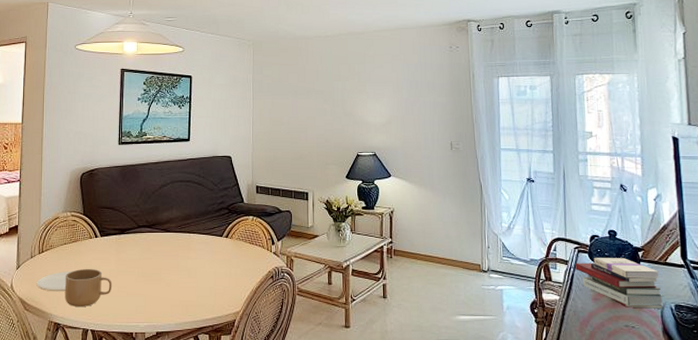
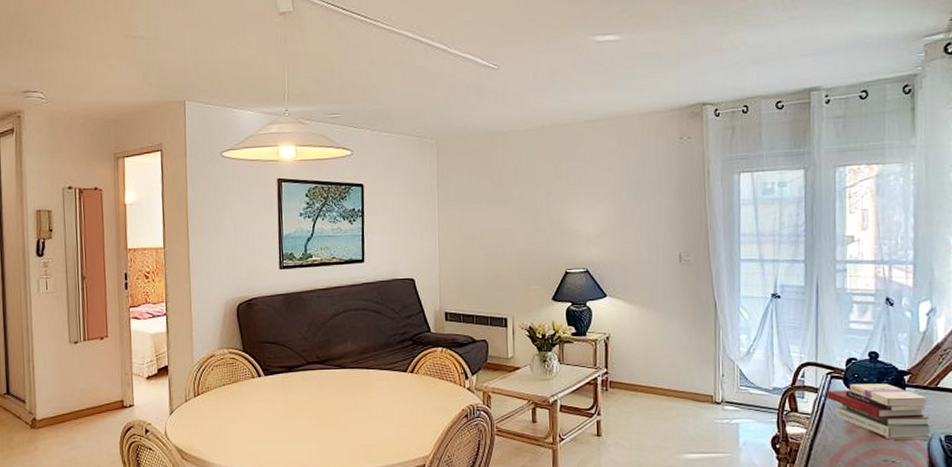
plate: present [36,271,72,292] -> none [194,416,234,439]
cup: present [64,268,112,307] -> none [226,411,281,454]

